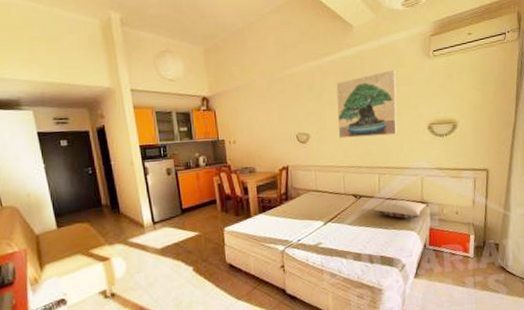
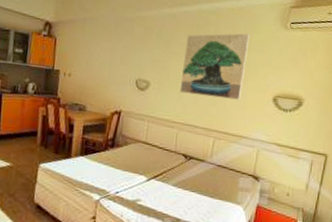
pillow: present [373,199,427,219] -> none [202,166,259,192]

